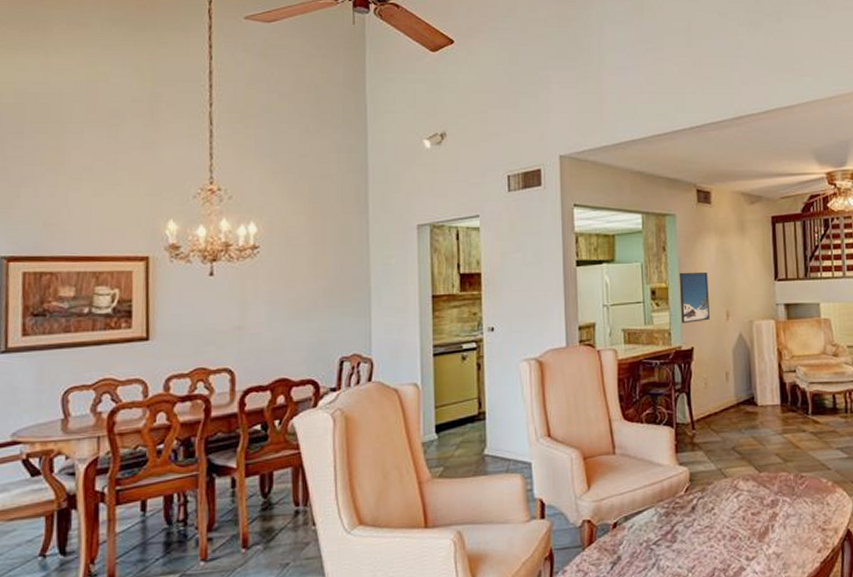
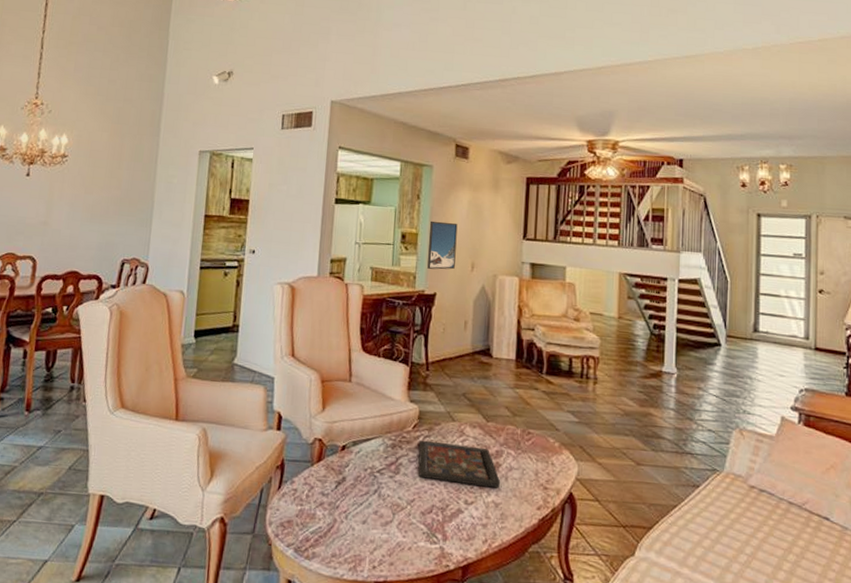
decorative tray: none [693,500,780,542] -> present [418,440,501,489]

